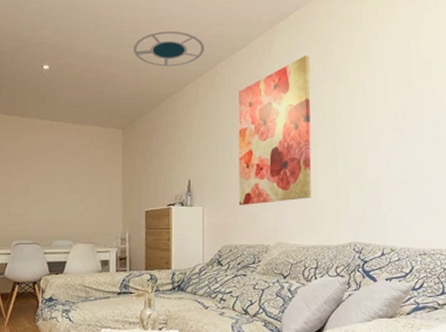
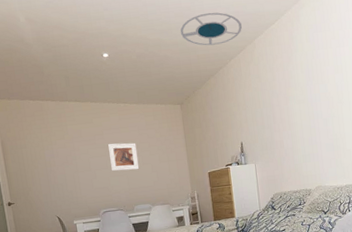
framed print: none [32,165,66,198] -> present [108,142,140,171]
wall art: present [238,55,312,206] -> none [275,25,341,160]

